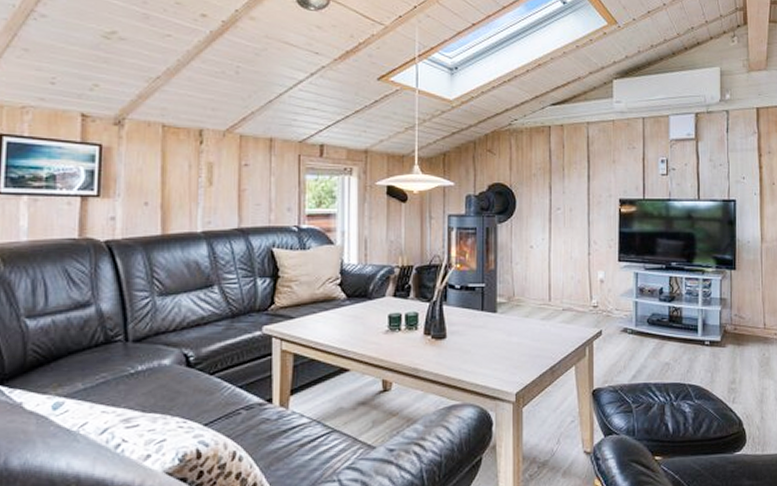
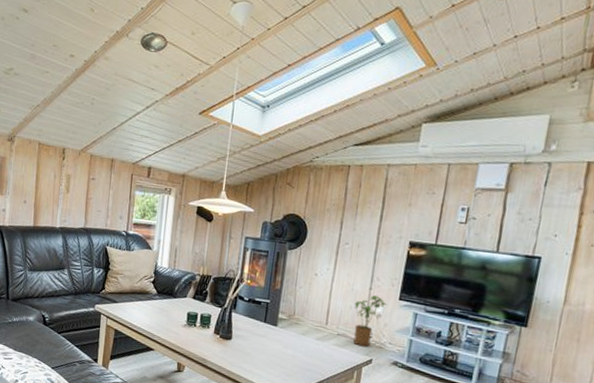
house plant: none [576,261,607,319] -> present [352,295,387,347]

